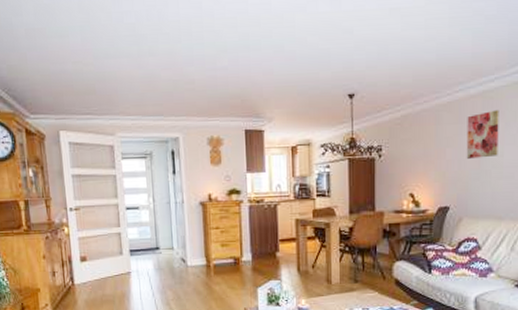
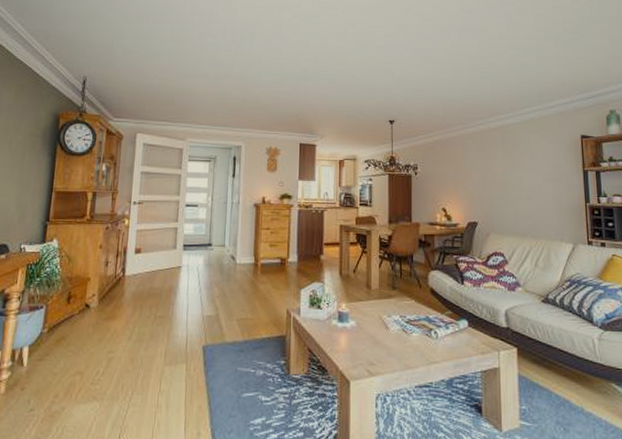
wall art: present [466,109,499,159] -> none [489,141,517,181]

